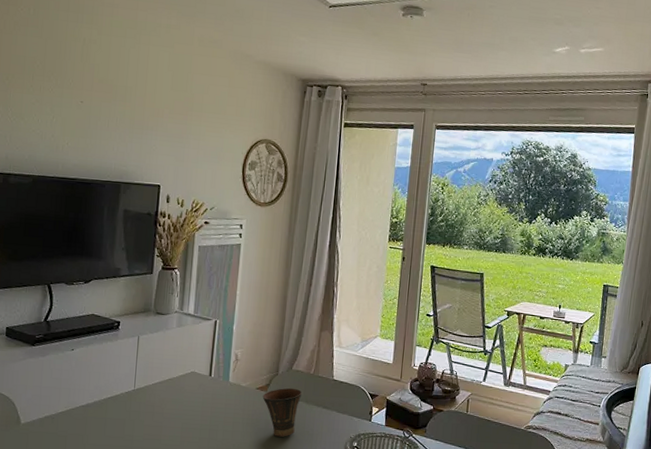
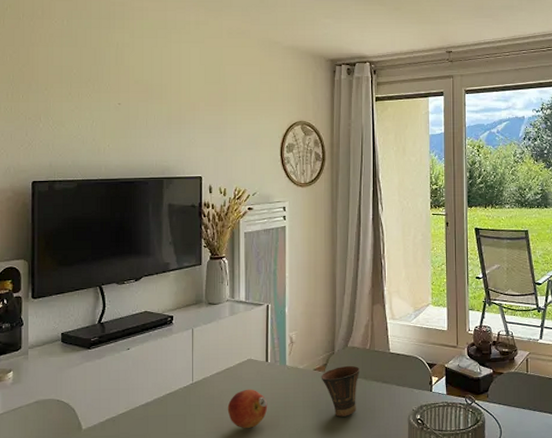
fruit: none [167,400,208,439] -> present [227,389,268,428]

